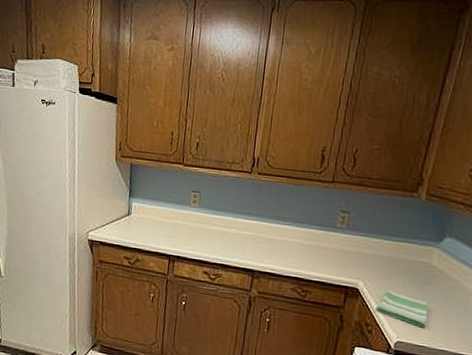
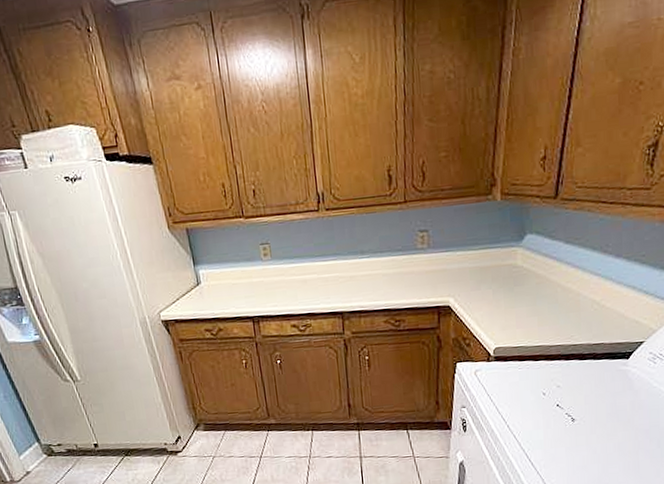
dish towel: present [377,290,429,327] -> none [471,300,521,329]

